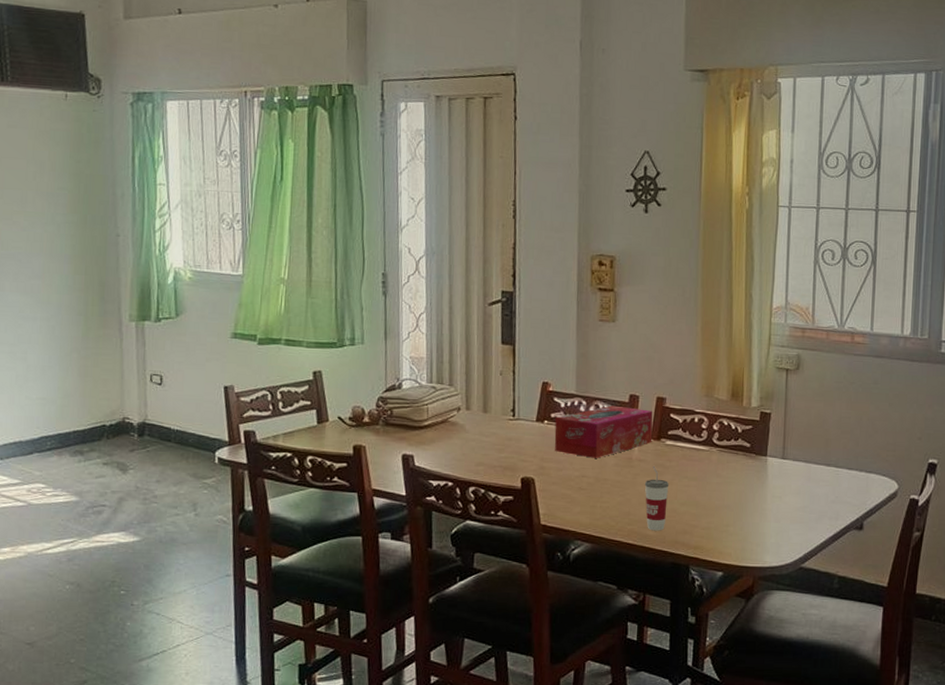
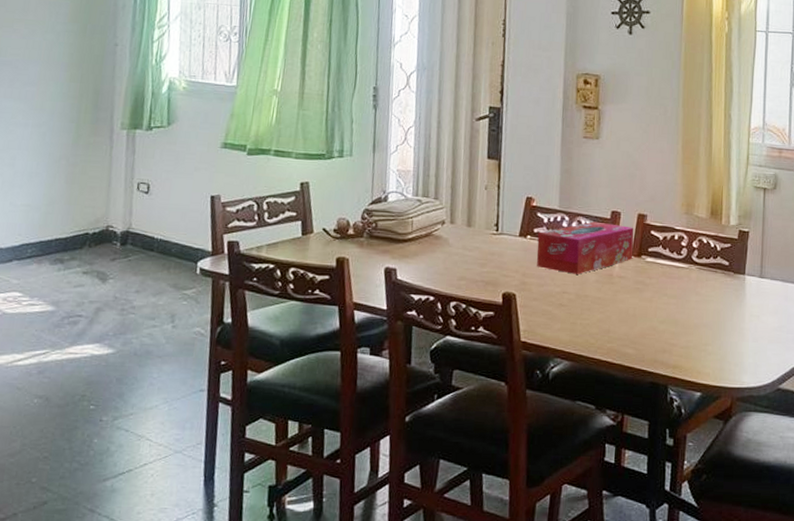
cup: present [644,466,669,531] -> none [624,283,649,350]

